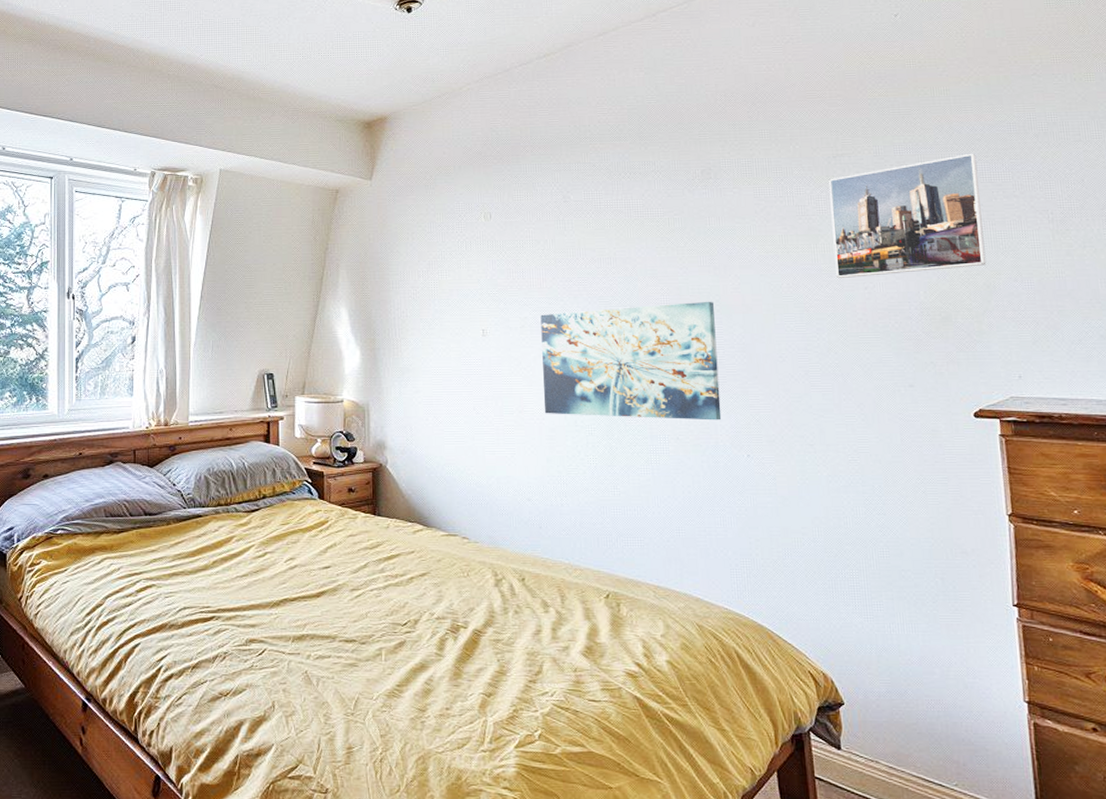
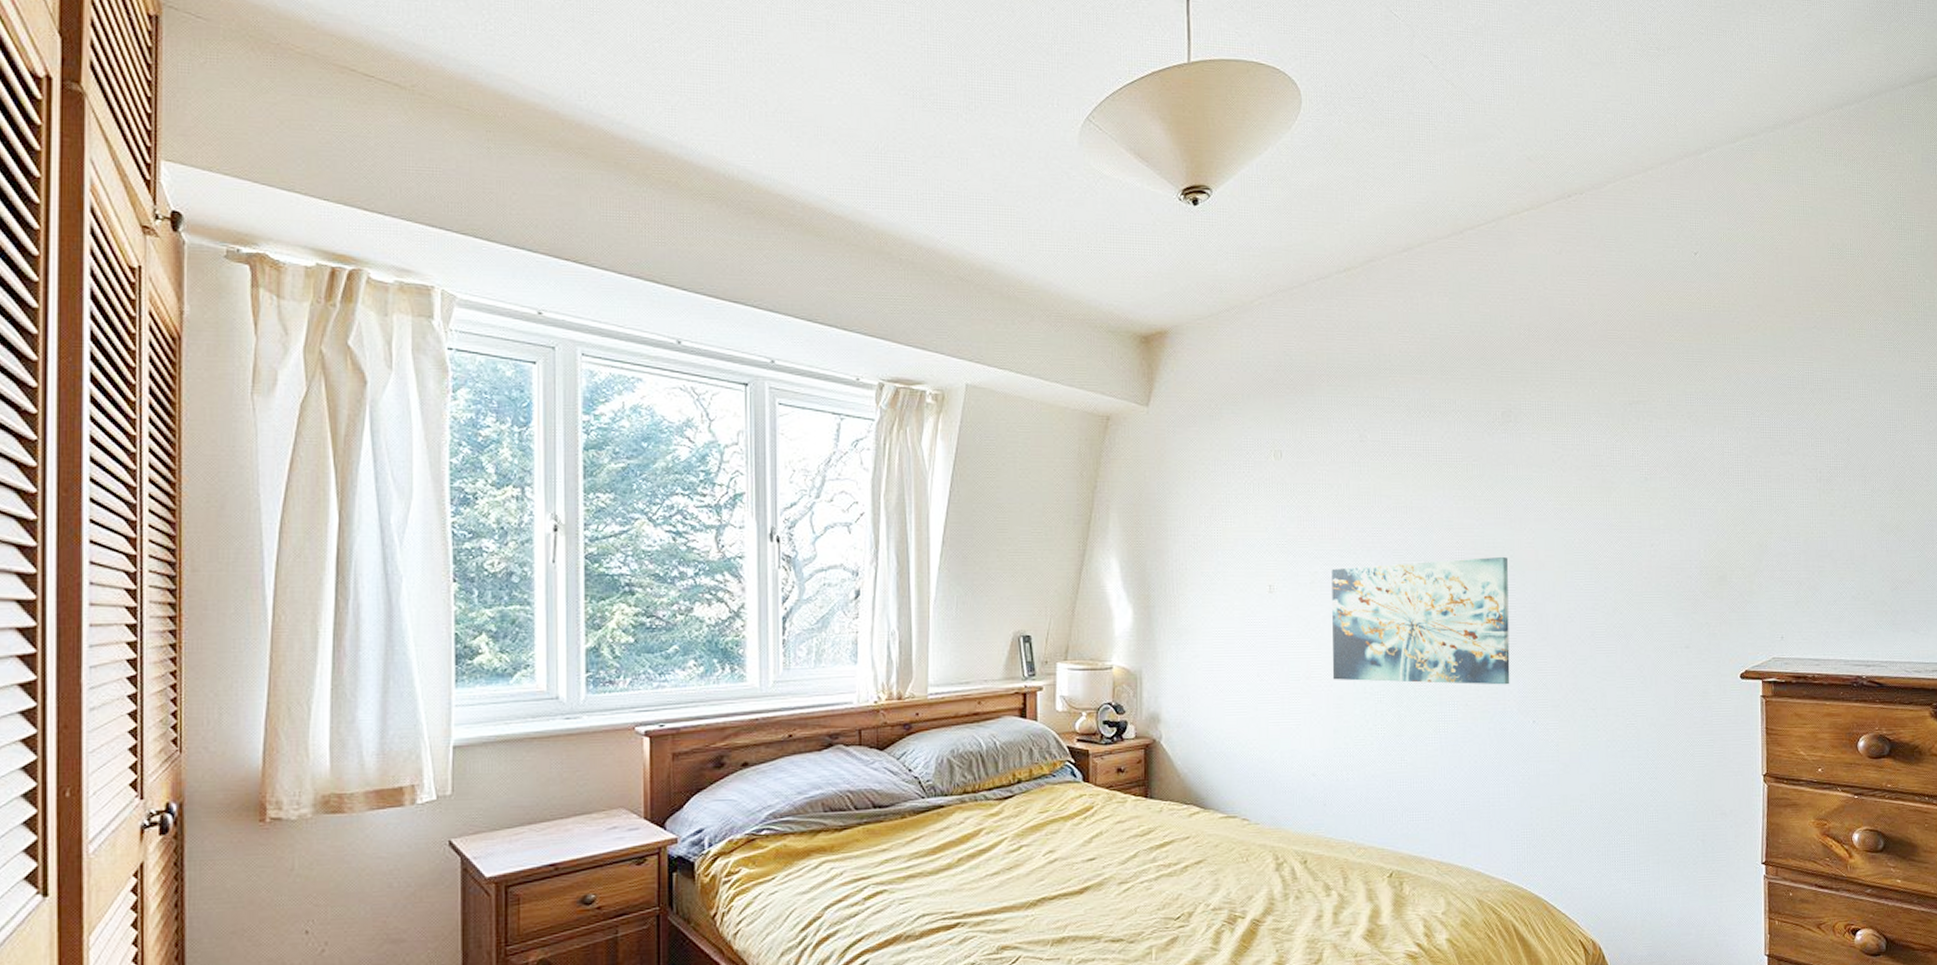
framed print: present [828,153,987,279] -> none [1623,406,1761,535]

